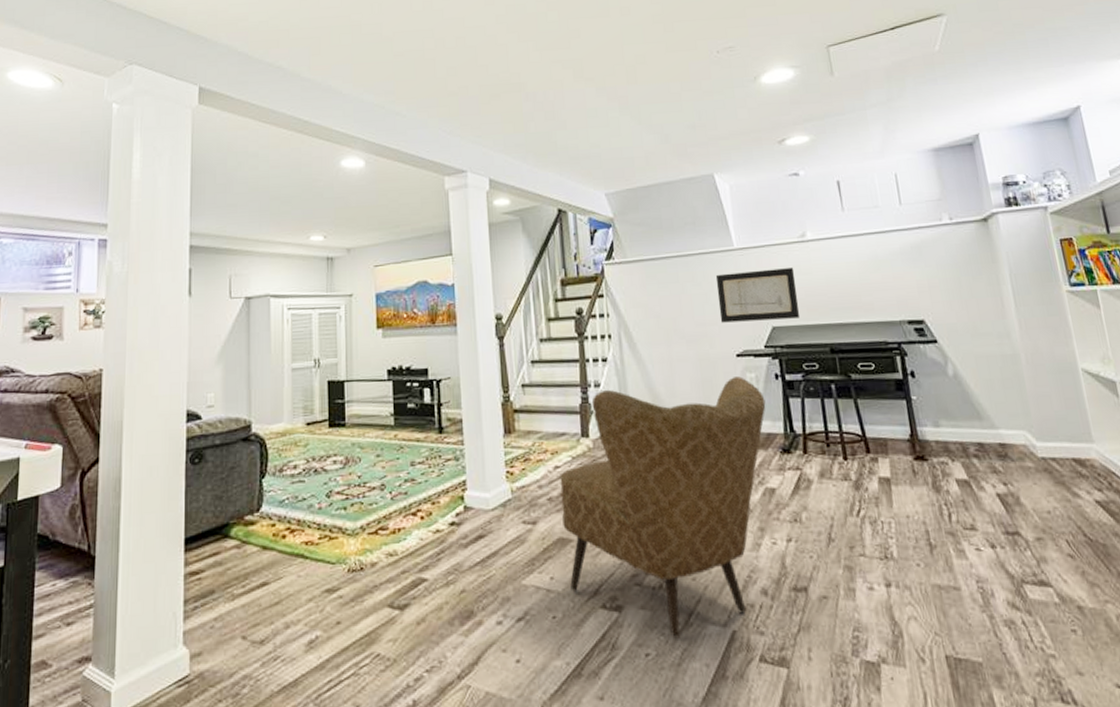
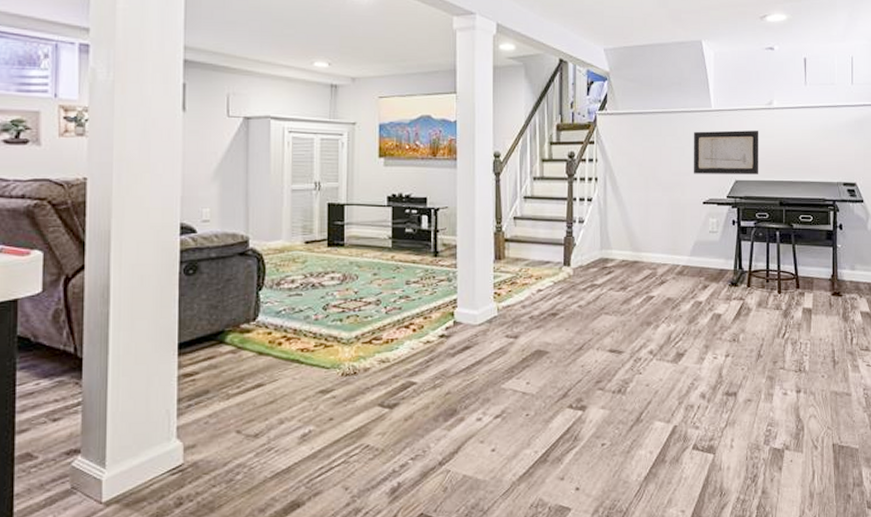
armchair: present [559,376,766,637] -> none [541,221,722,431]

